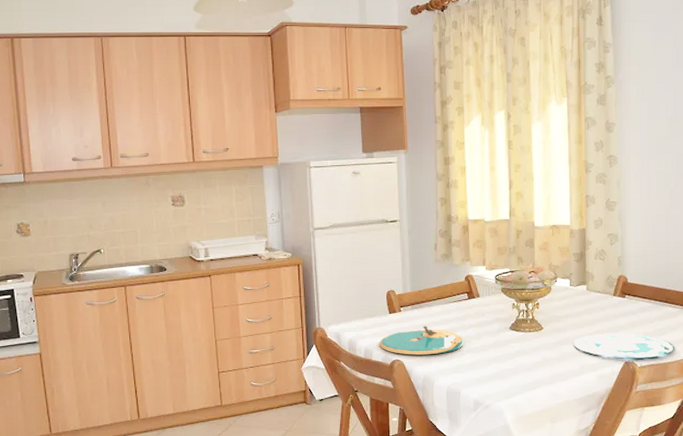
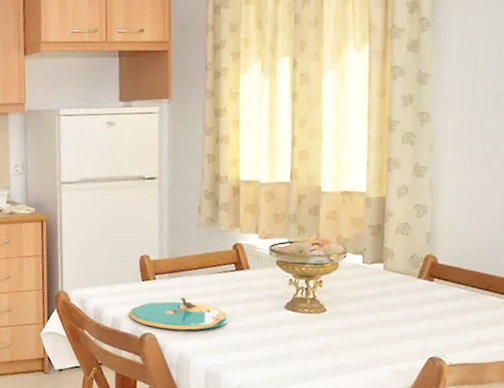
plate: present [573,333,675,359] -> none [363,321,497,356]

